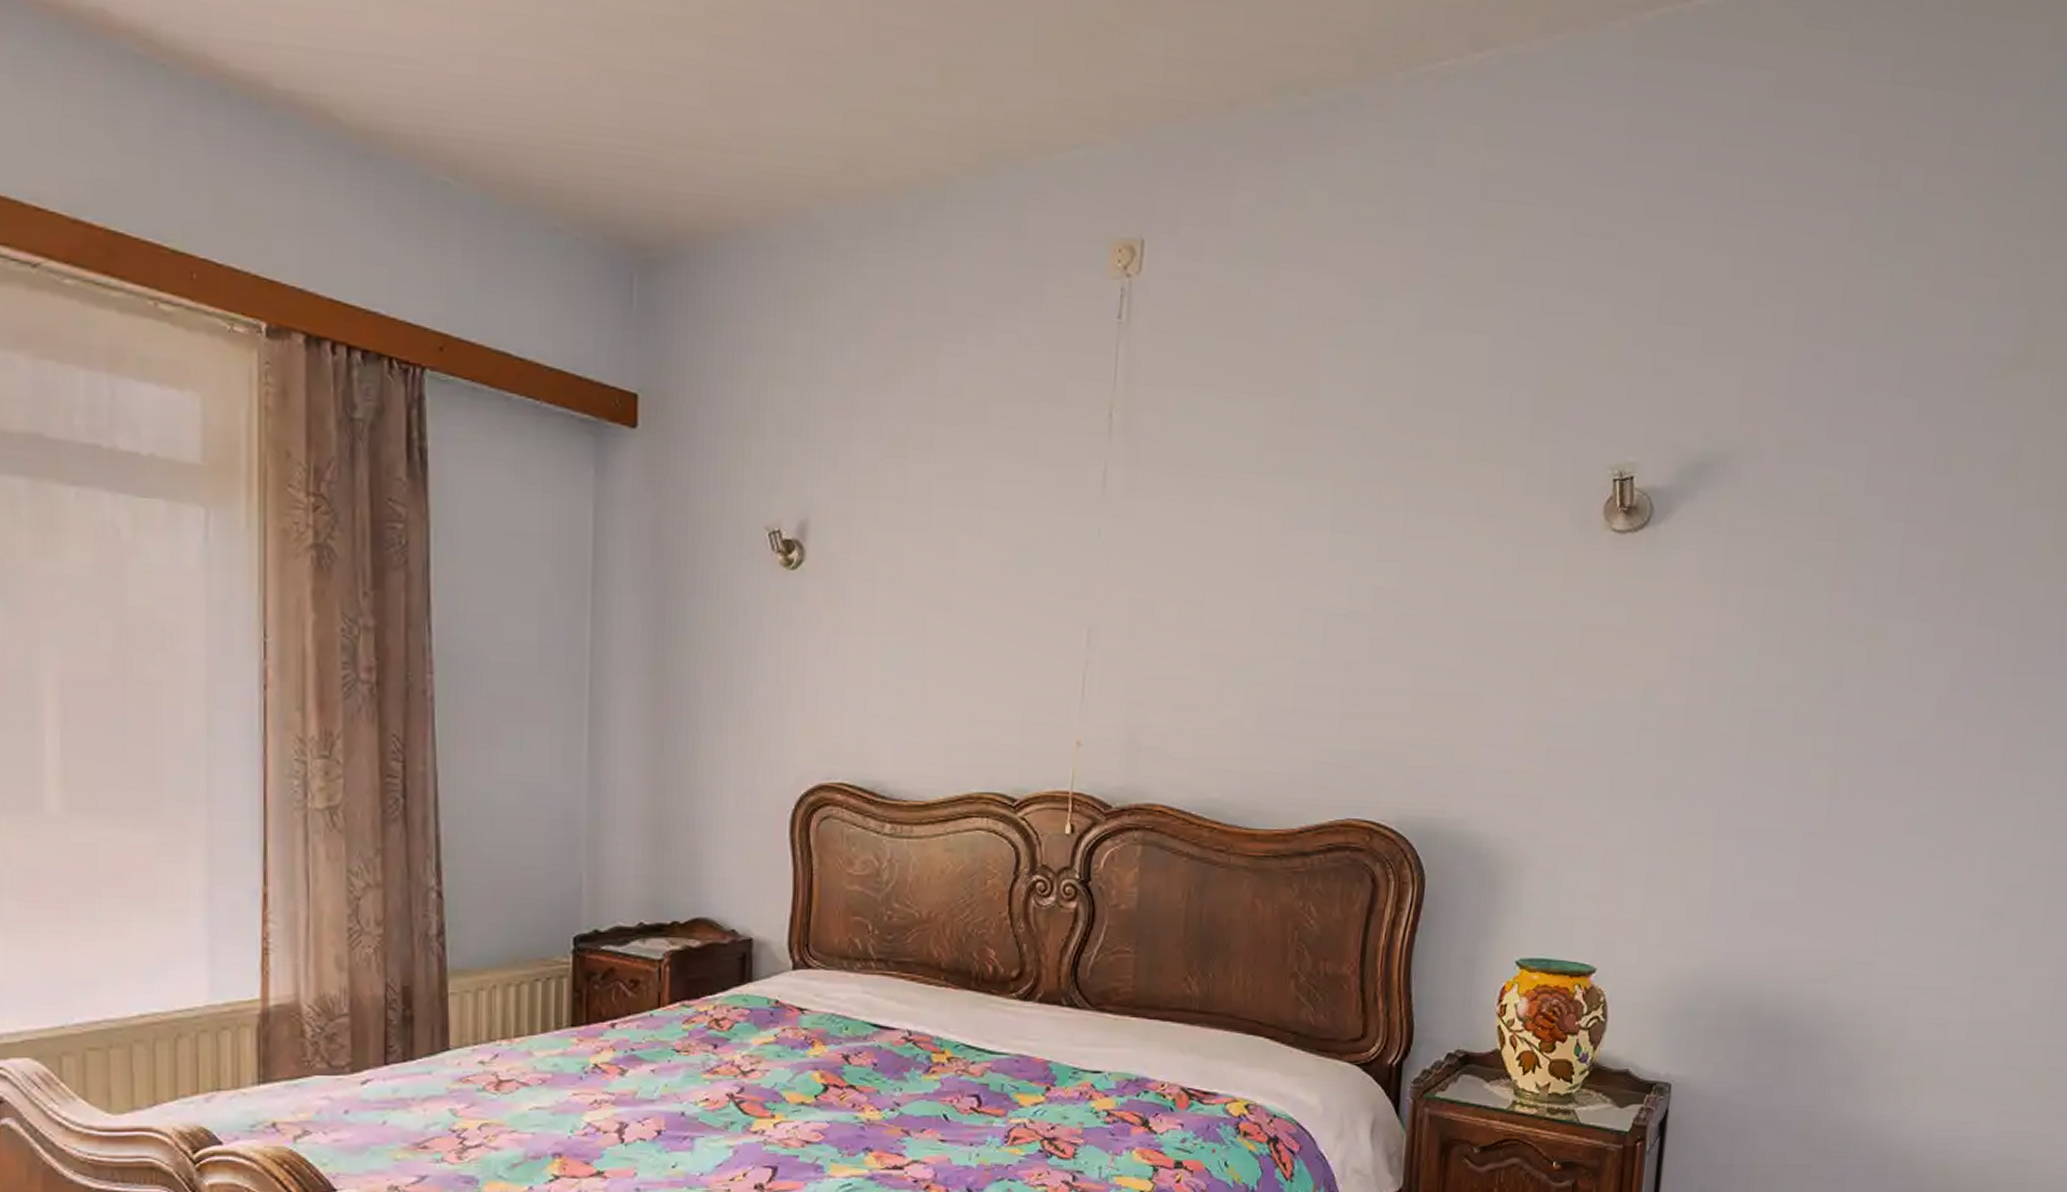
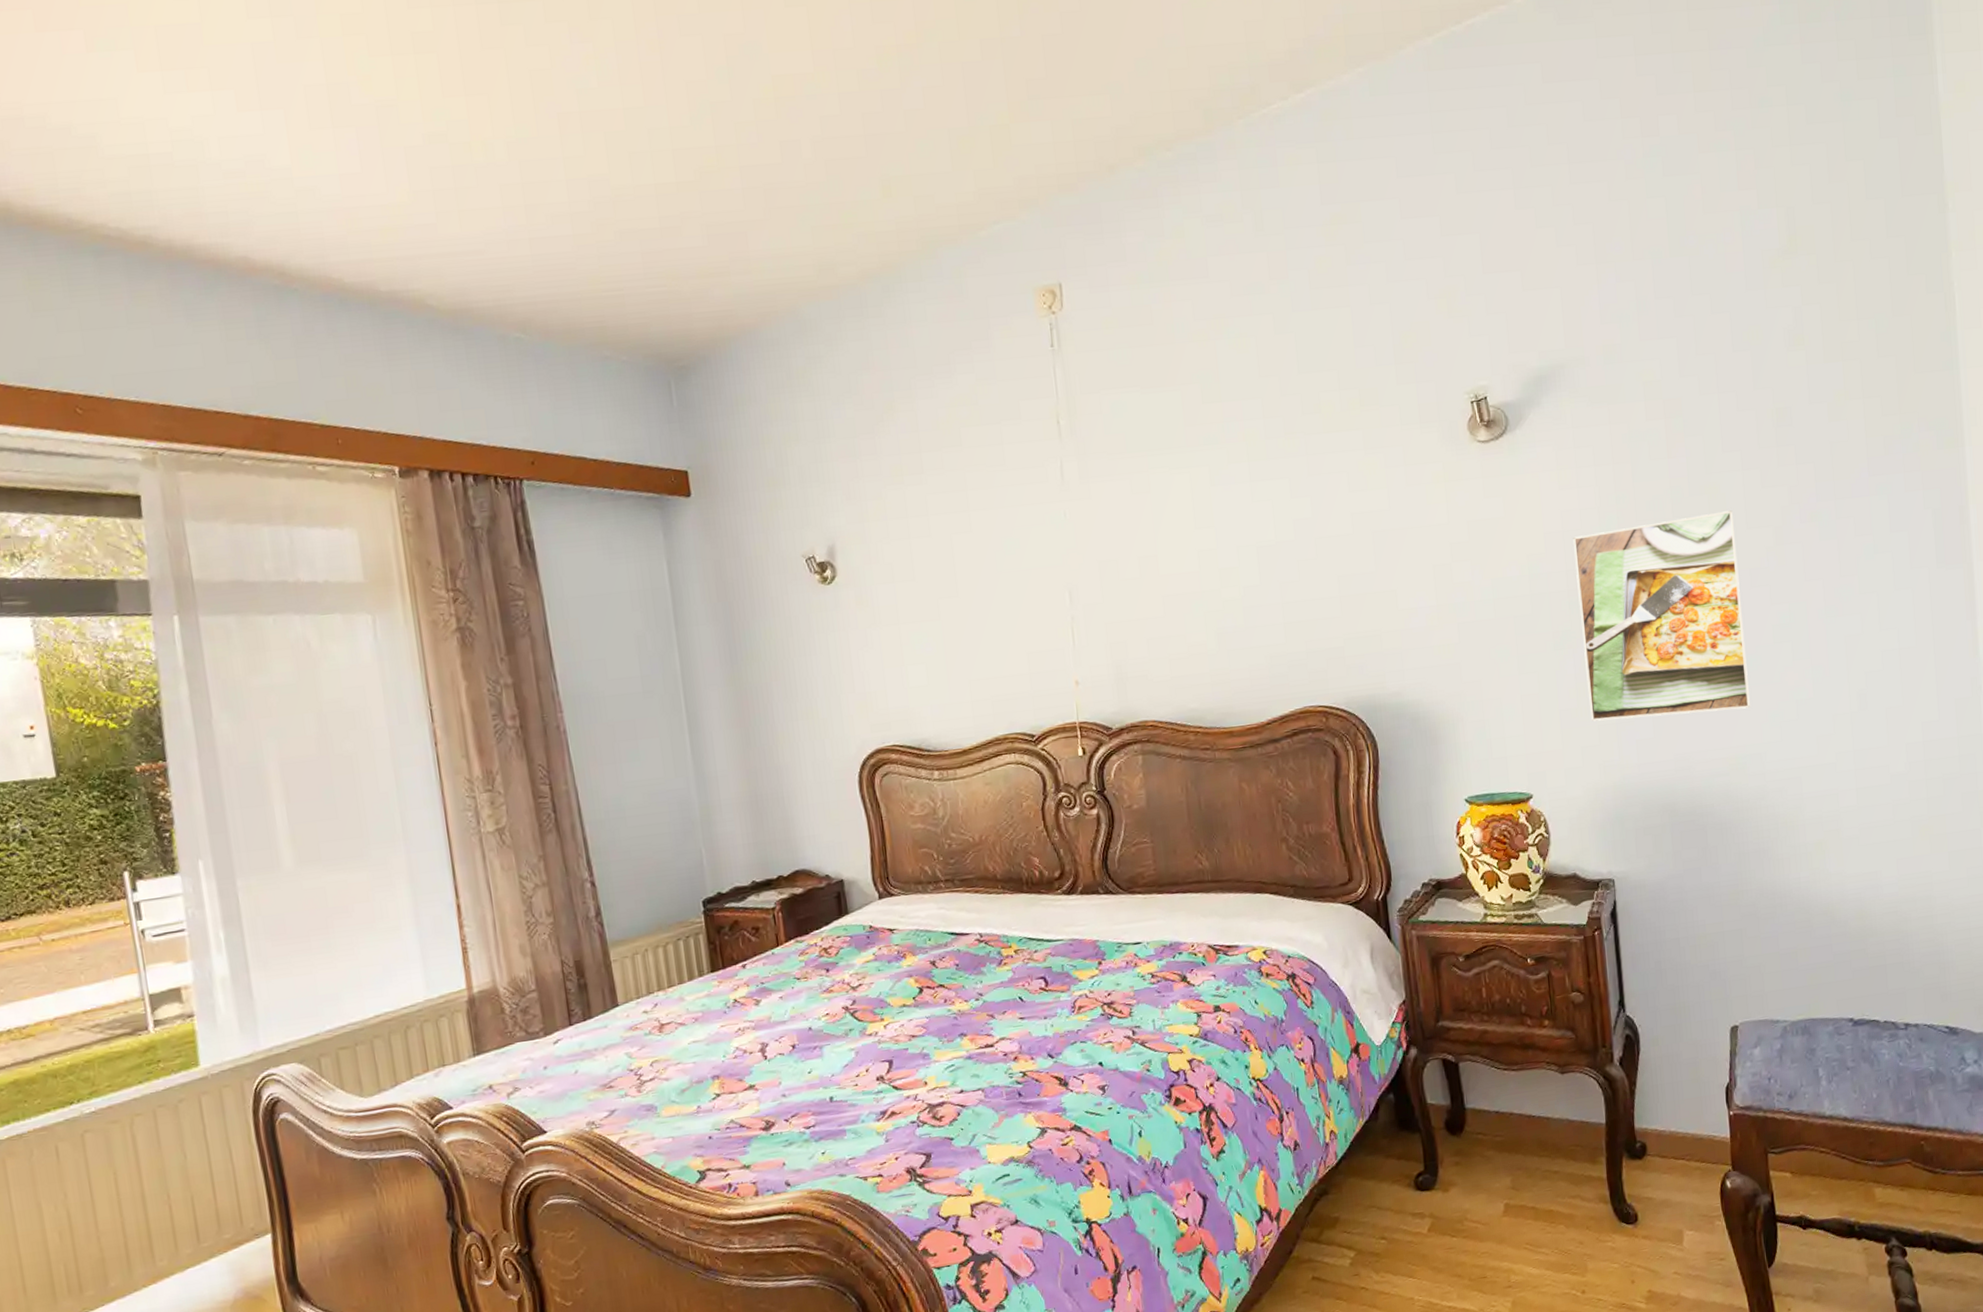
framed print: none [1681,666,1894,907] -> present [1573,510,1750,722]

